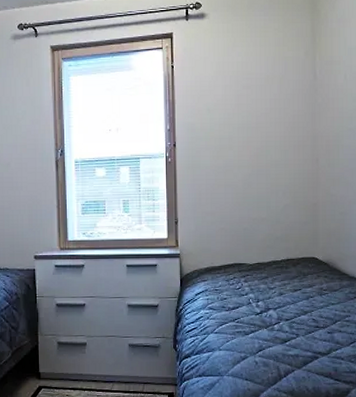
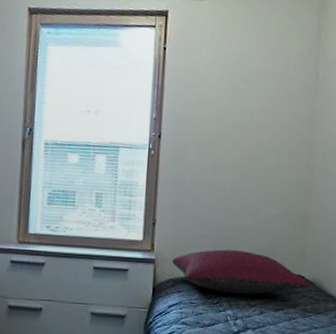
pillow: none [195,240,324,279] -> present [172,249,310,295]

